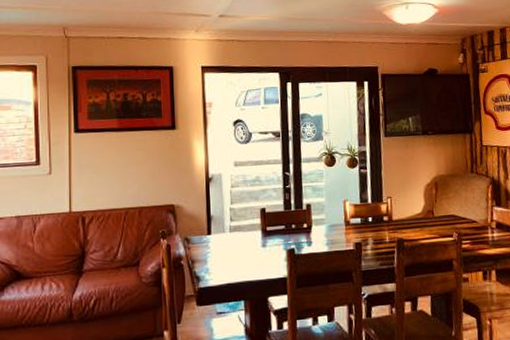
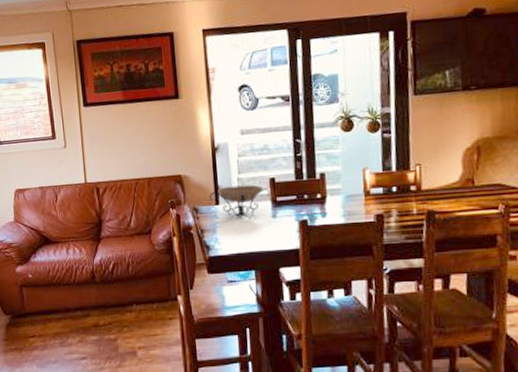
decorative bowl: none [201,215,261,246] -> present [209,184,271,217]

